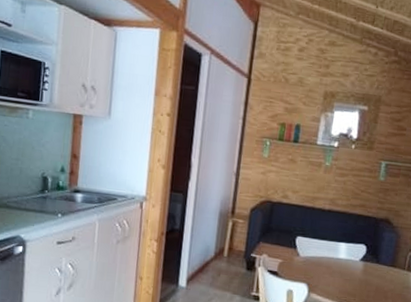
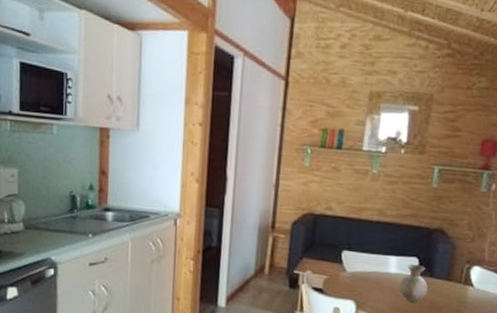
vase: none [348,250,375,287] -> present [399,264,429,303]

